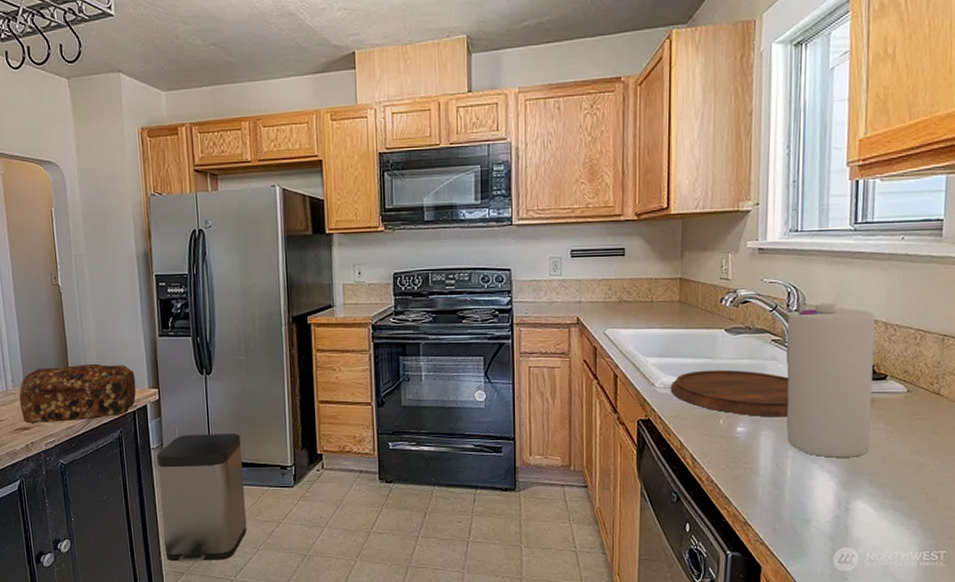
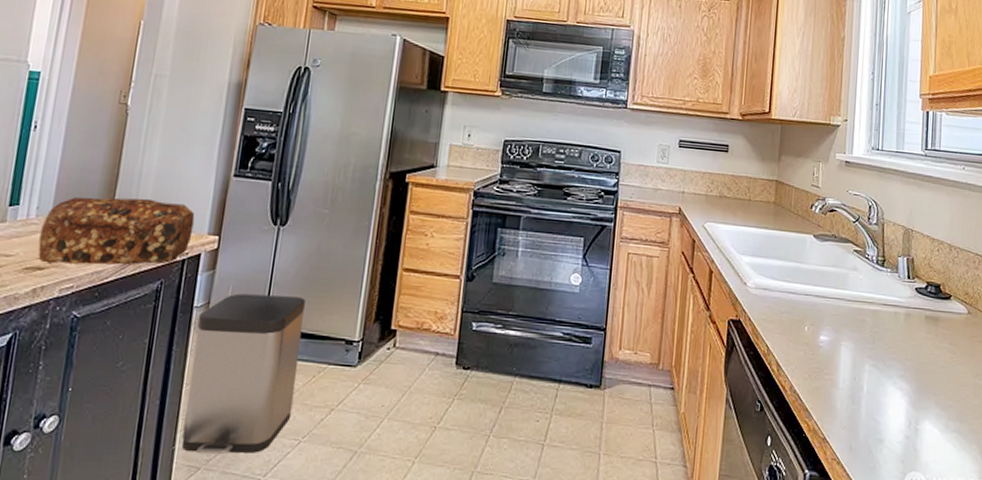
cutting board: present [670,369,789,417] -> none [761,273,868,329]
paper towel holder: present [786,302,876,458] -> none [864,219,942,376]

